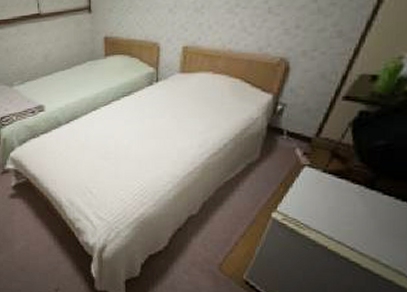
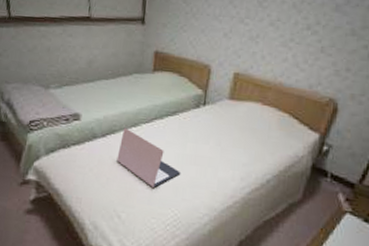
laptop: none [82,112,141,163] -> present [117,127,180,188]

